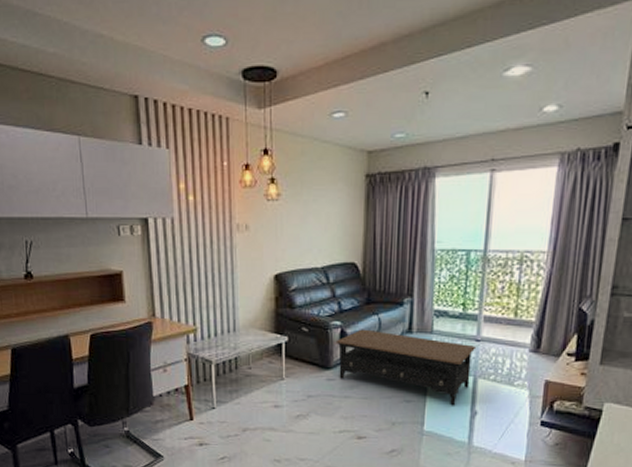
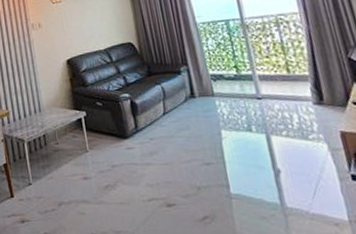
coffee table: present [335,329,477,406] -> none [127,98,265,166]

